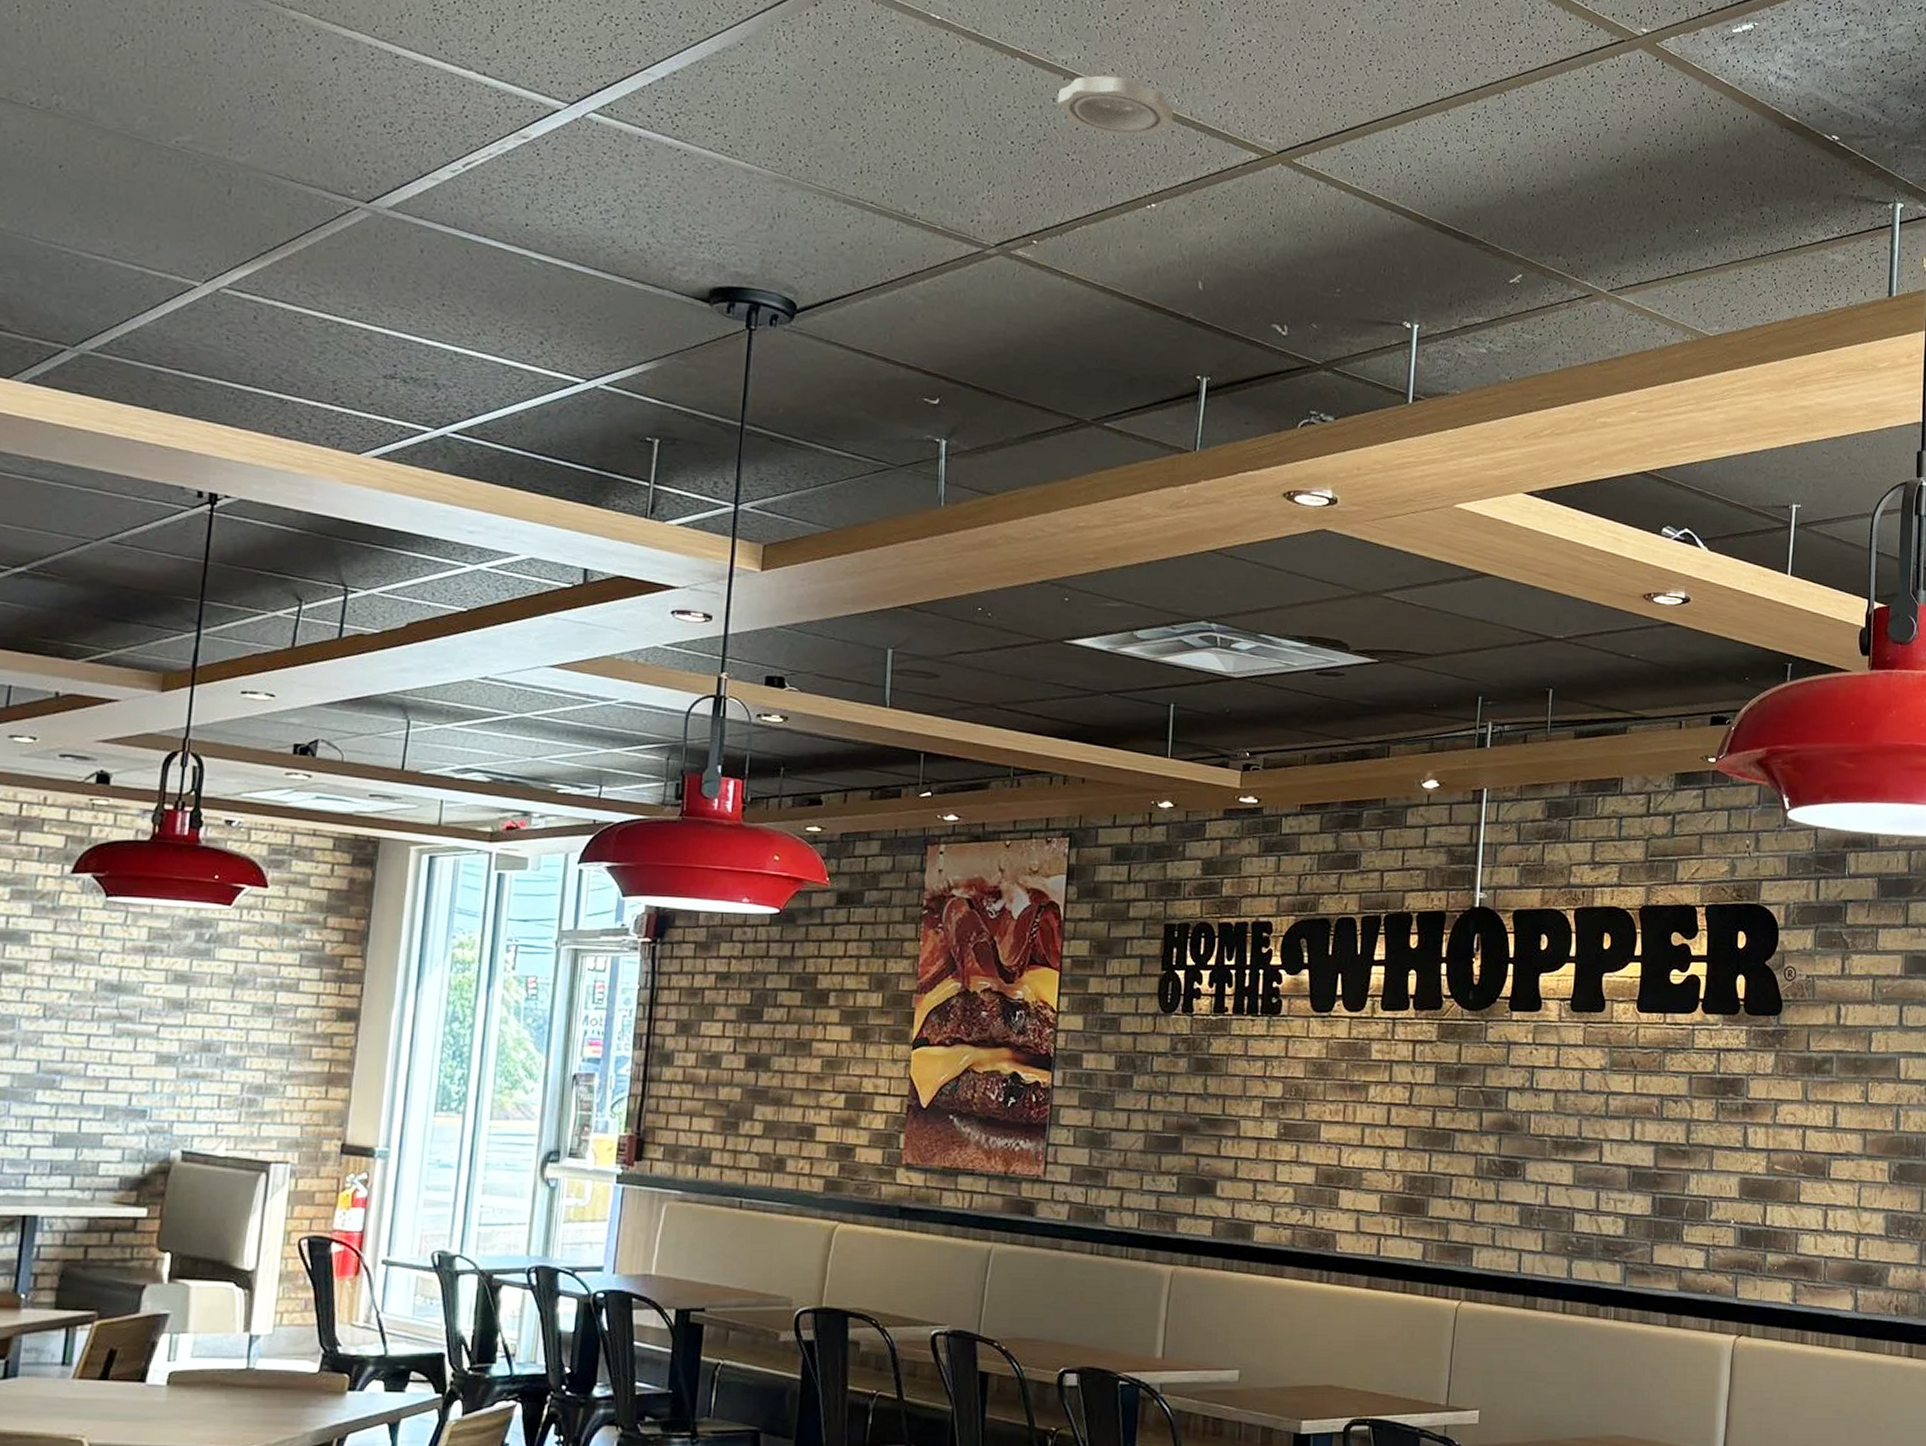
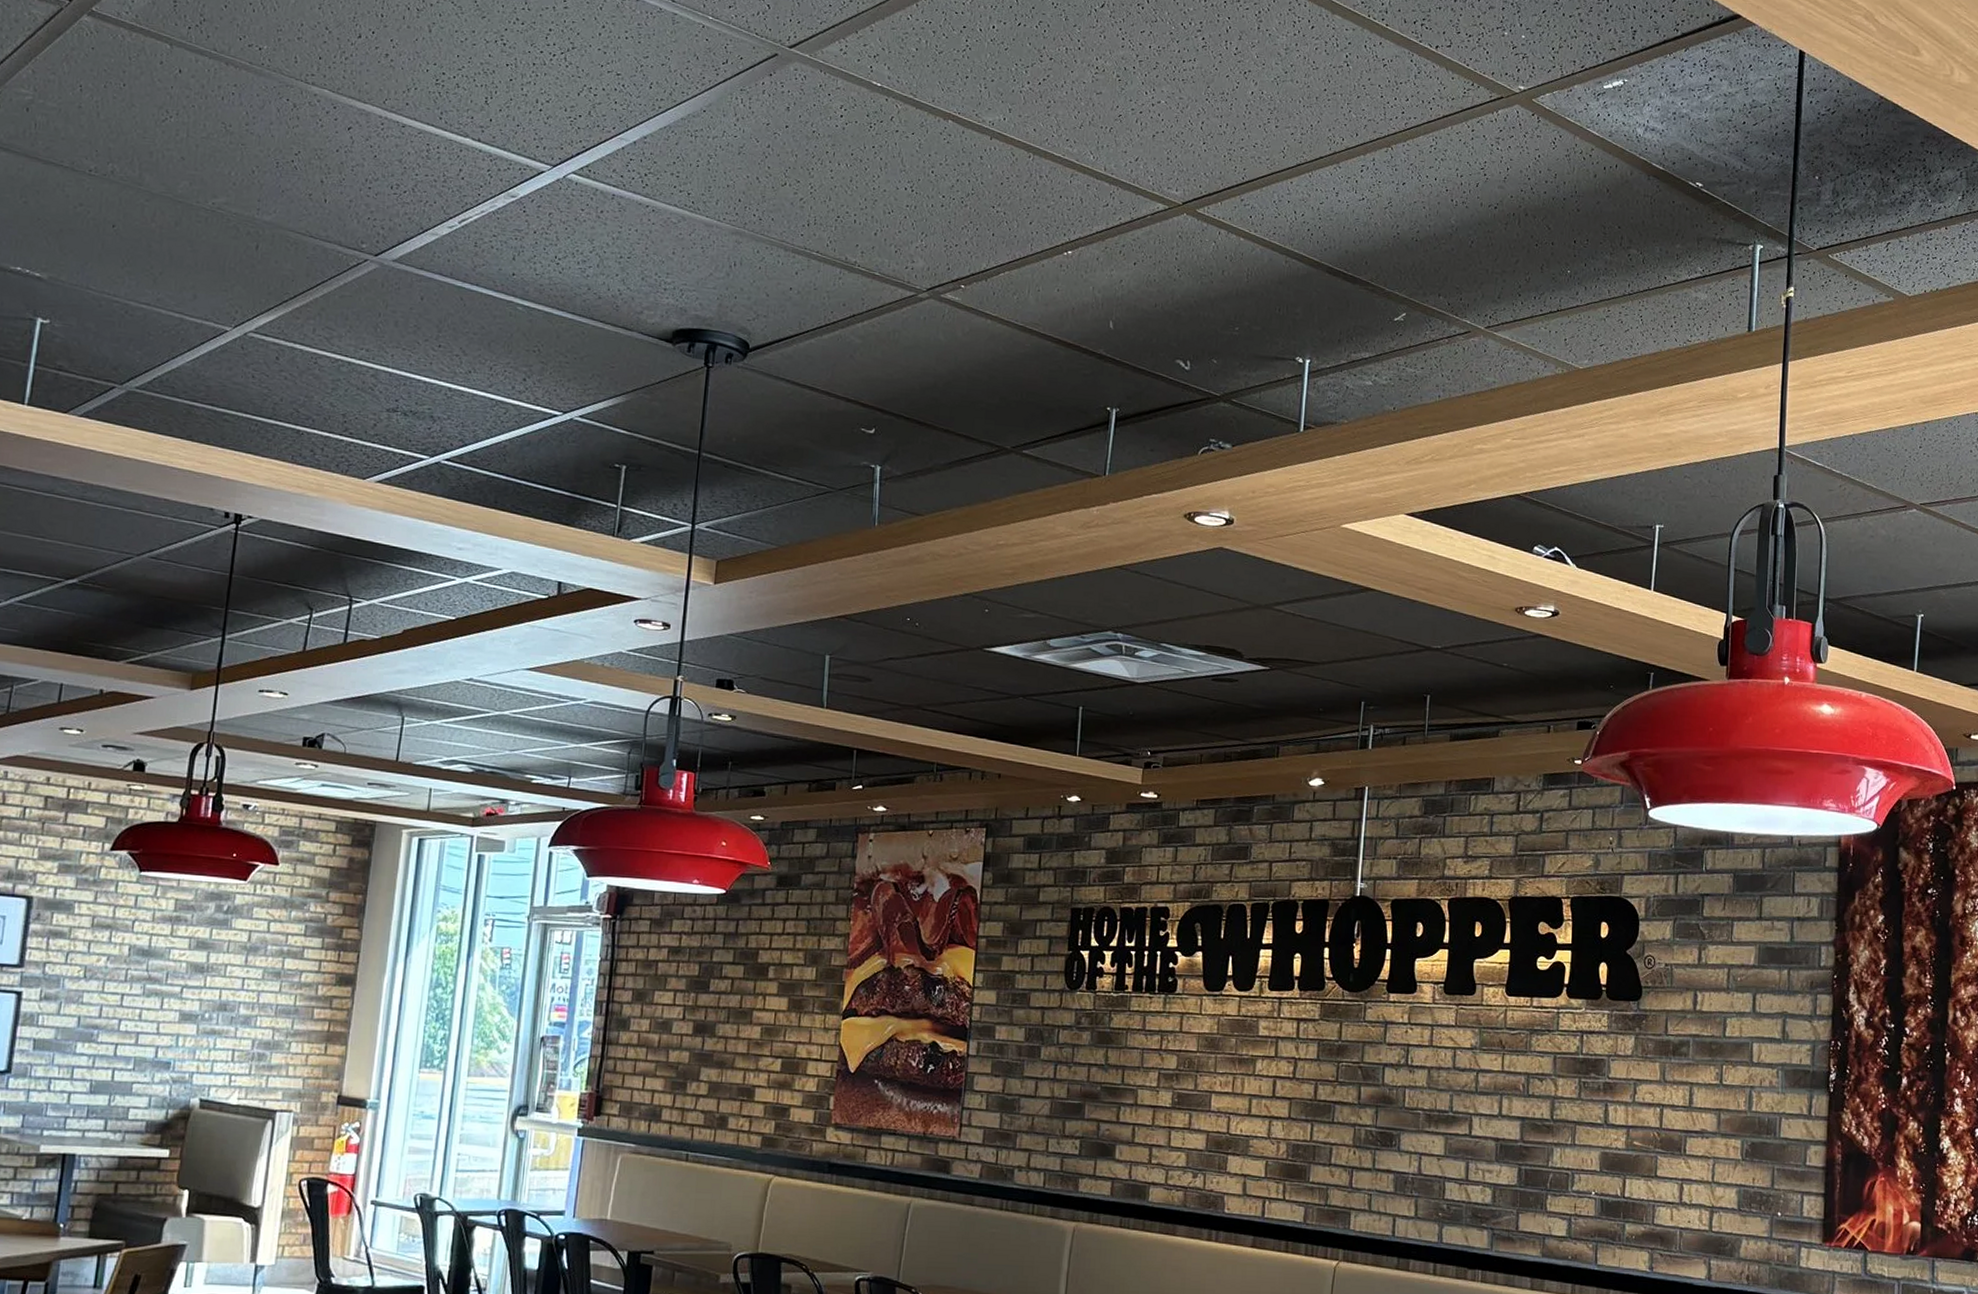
smoke detector: present [1057,75,1174,137] -> none [984,135,1090,191]

